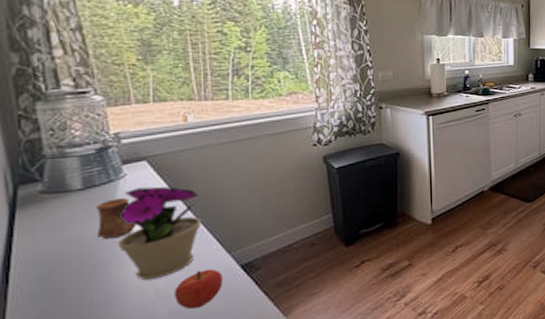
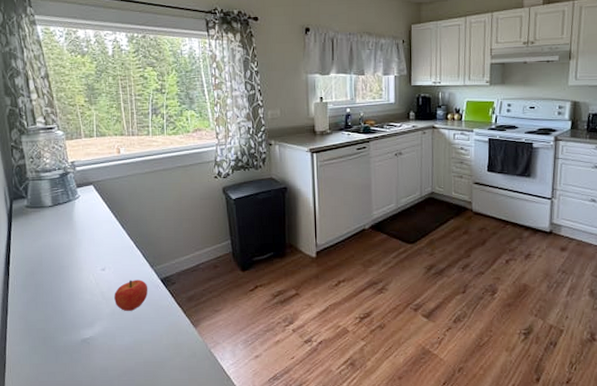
cup: present [96,198,137,240] -> none [61,215,88,248]
flower pot: present [117,186,202,281] -> none [75,207,132,284]

